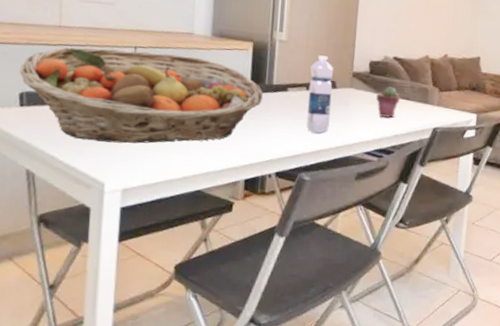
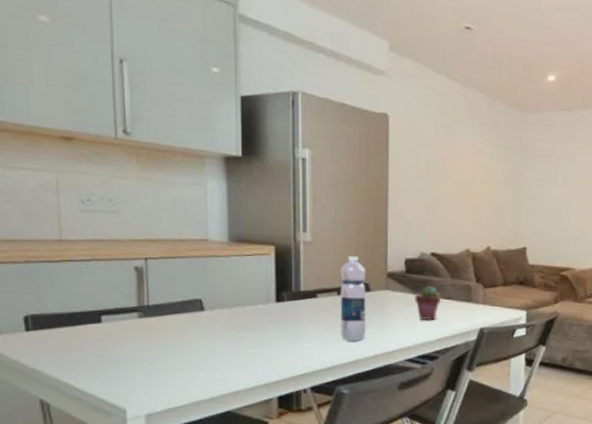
fruit basket: present [20,47,264,144] -> none [22,262,291,365]

